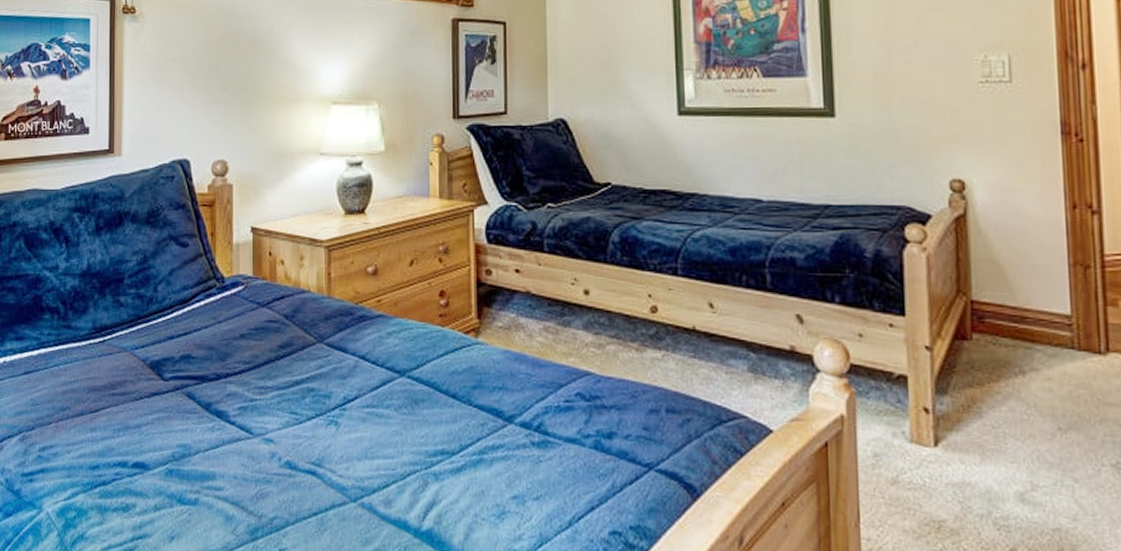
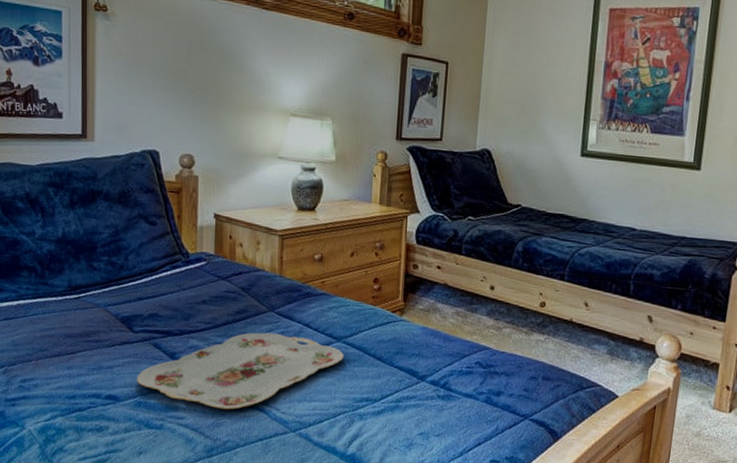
serving tray: none [168,370,410,475] -> present [137,332,344,410]

